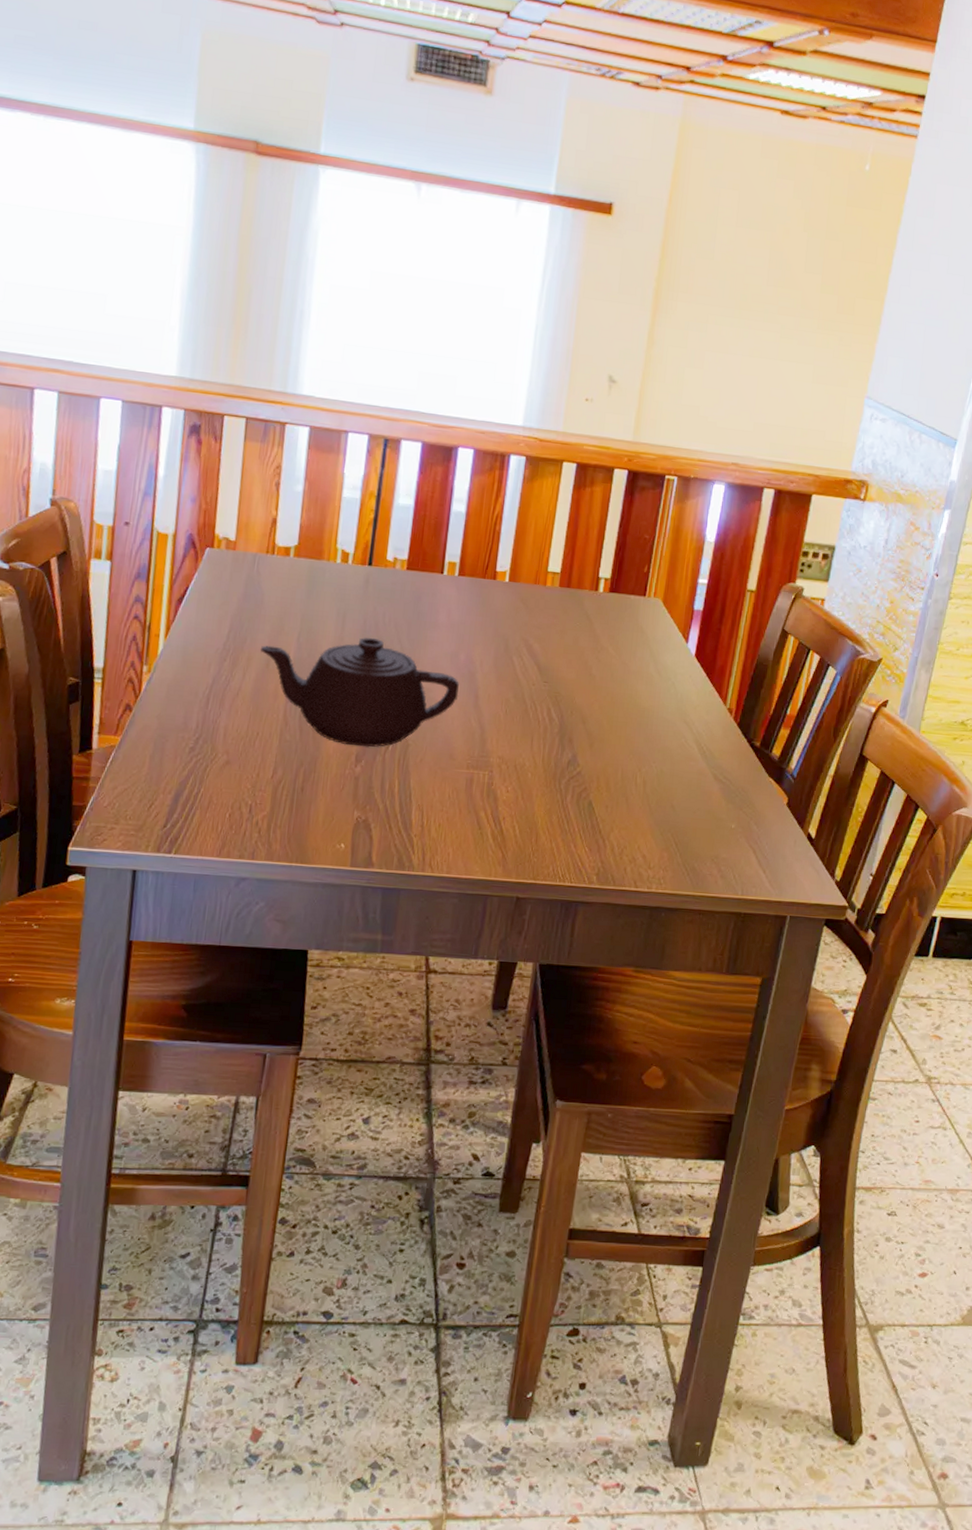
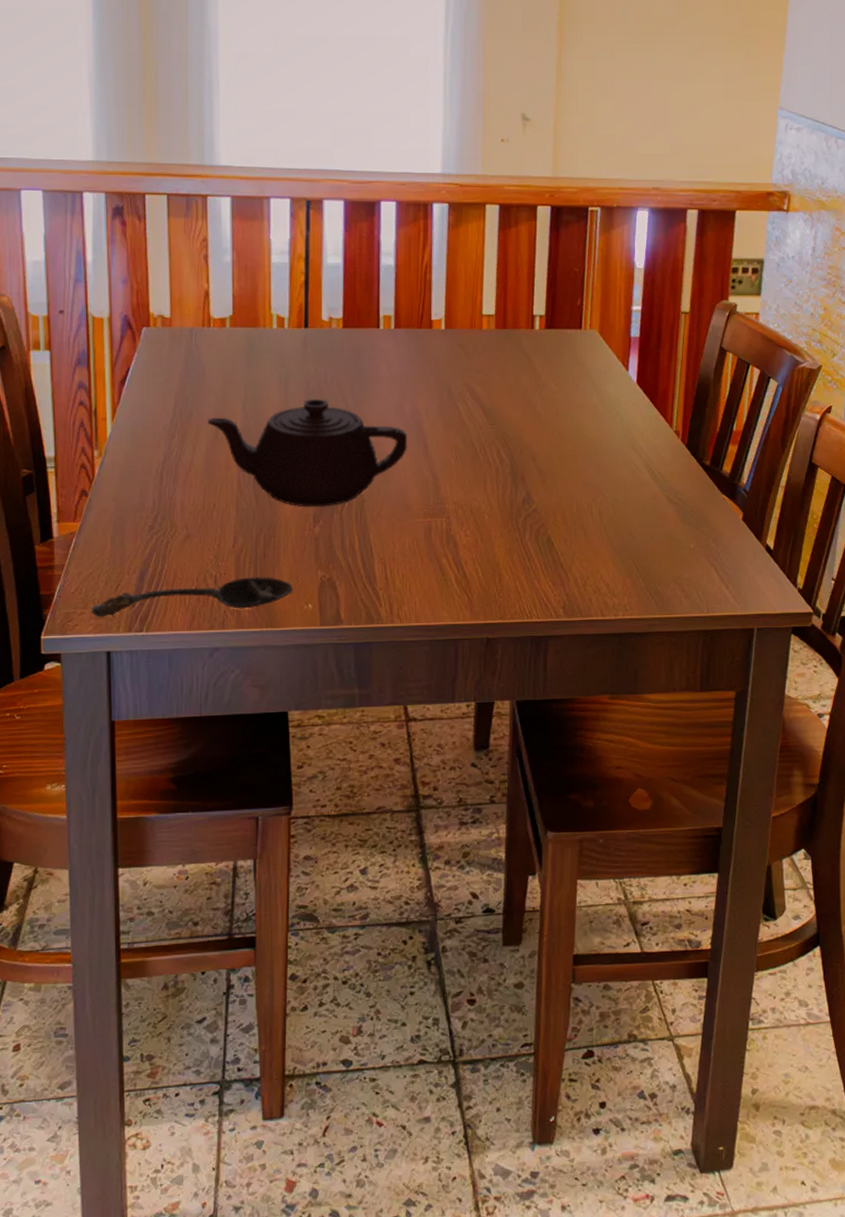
spoon: none [122,810,327,842] -> present [91,577,292,618]

